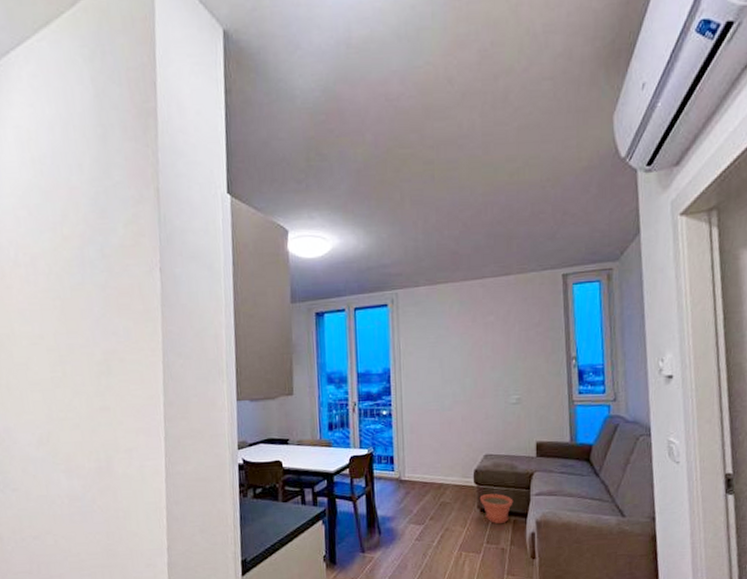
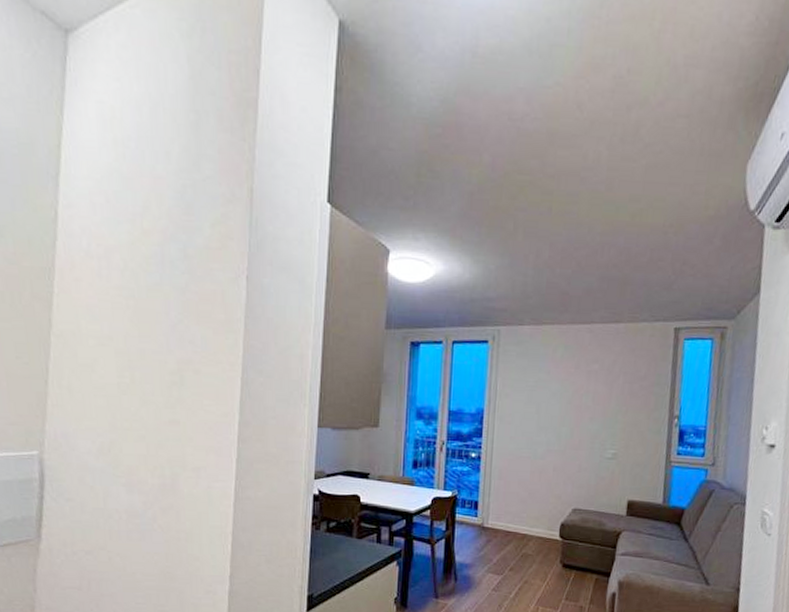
plant pot: present [479,494,513,524] -> none [563,549,598,582]

